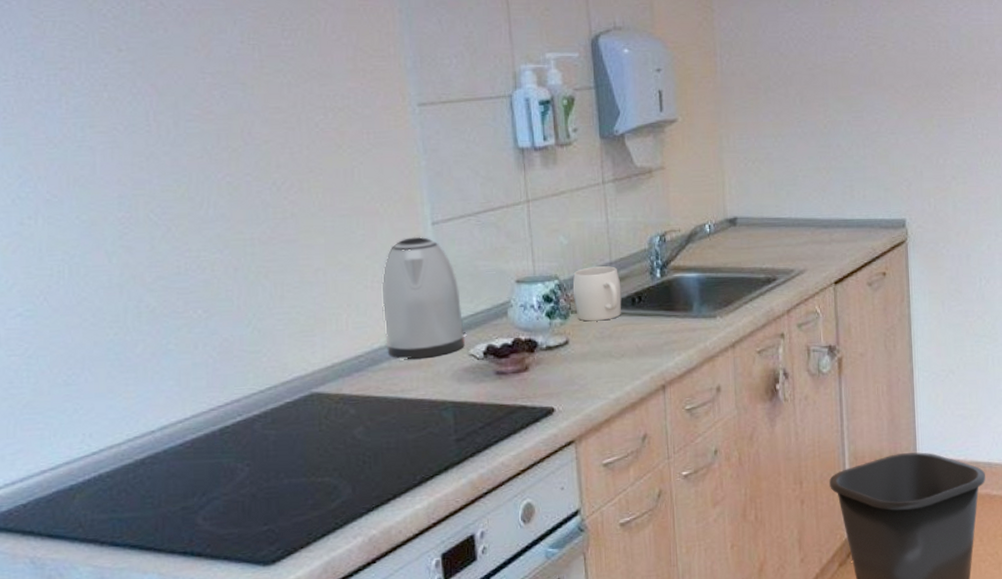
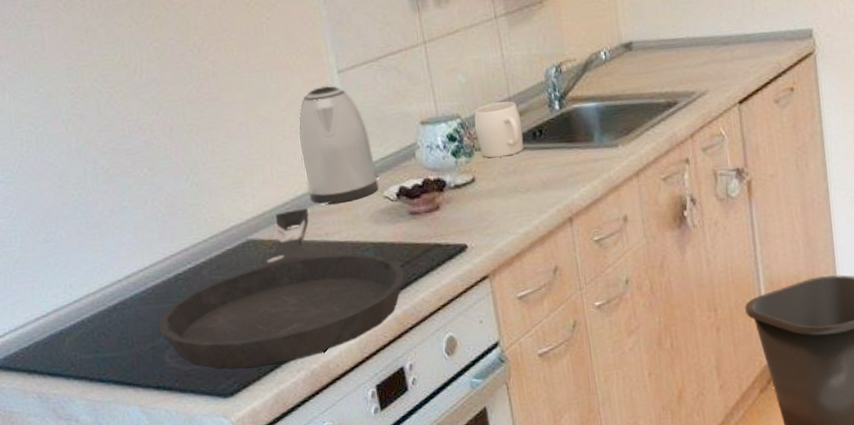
frying pan: none [194,363,485,533] -> present [158,208,405,368]

